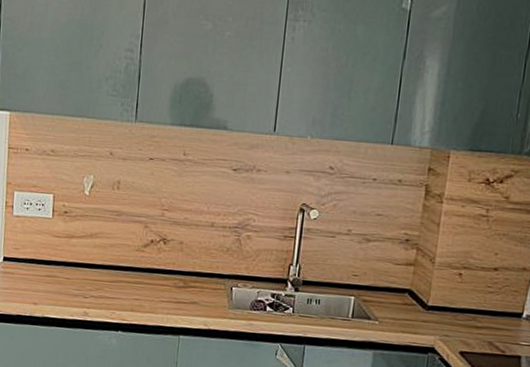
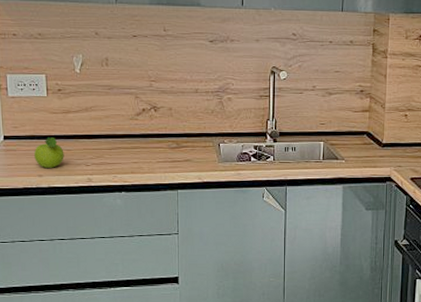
fruit: none [31,263,63,297] -> present [34,138,64,168]

